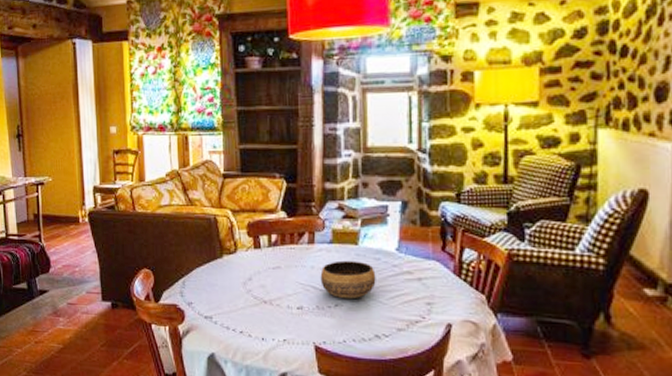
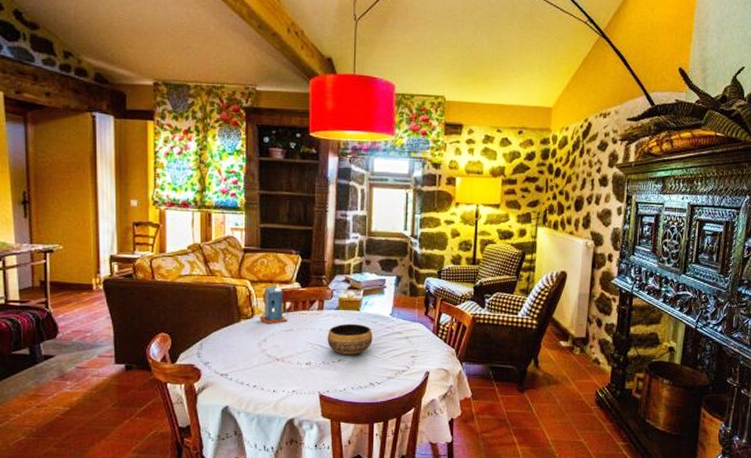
candle: none [243,213,274,260] -> present [259,283,287,324]

